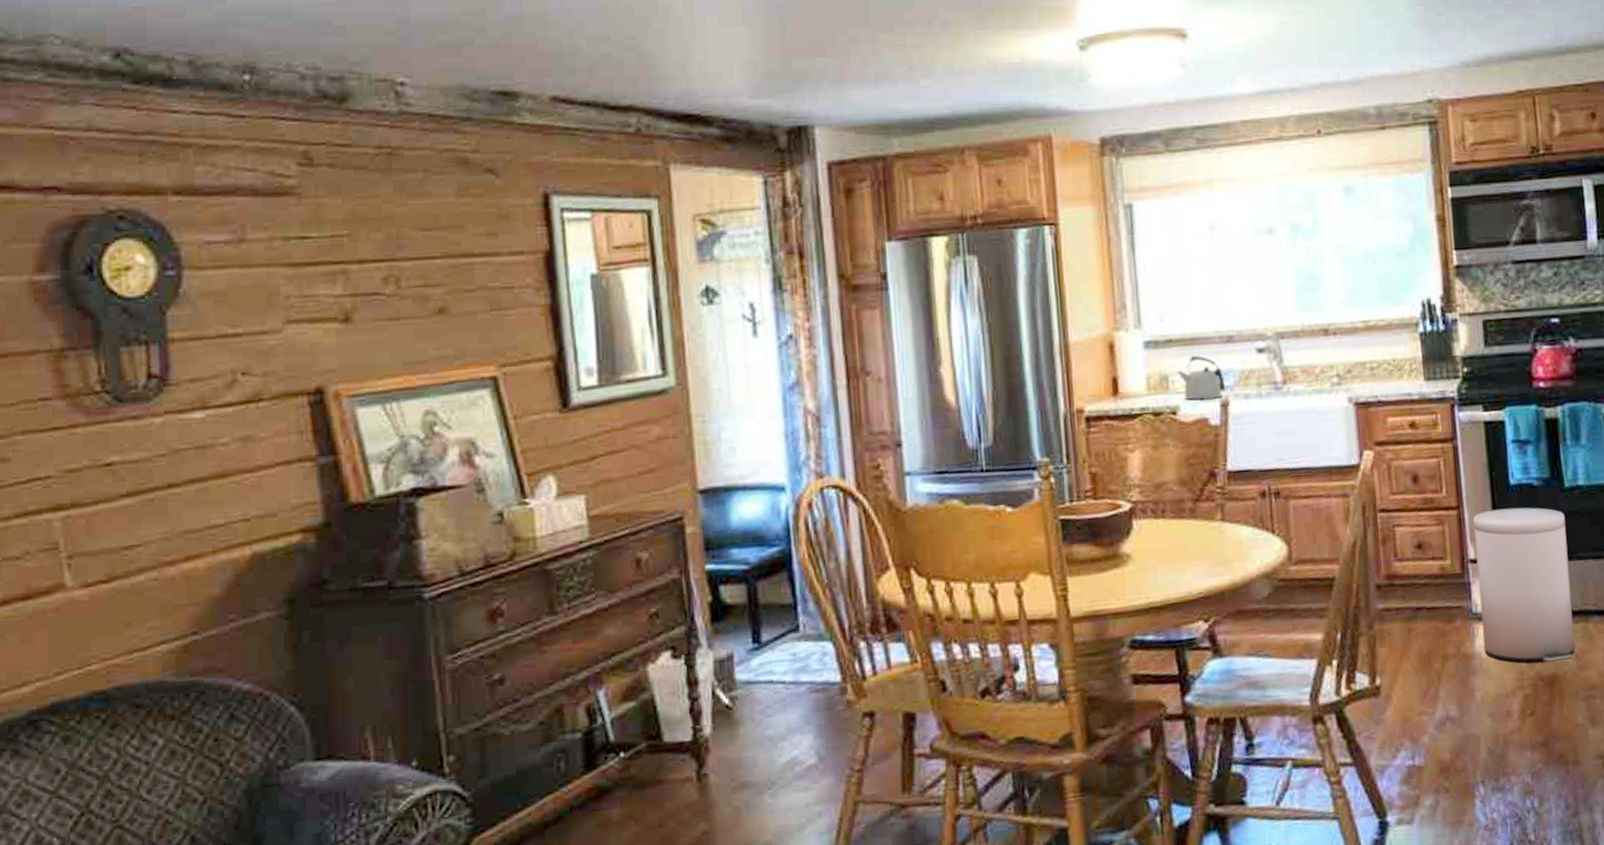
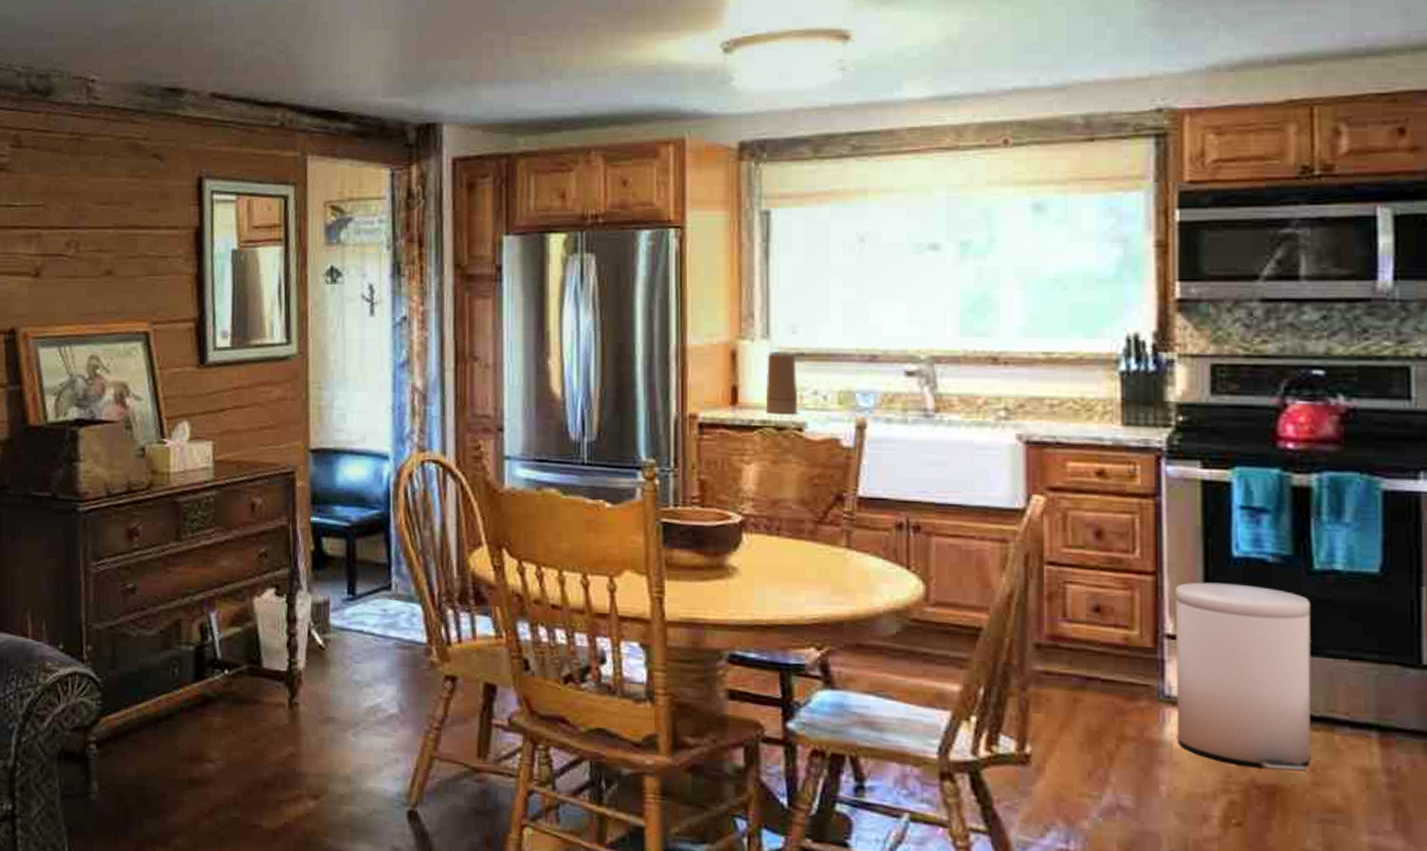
canister: none [1141,341,1170,402] -> present [767,354,797,415]
kettle: present [1177,356,1226,400] -> none [808,372,864,420]

